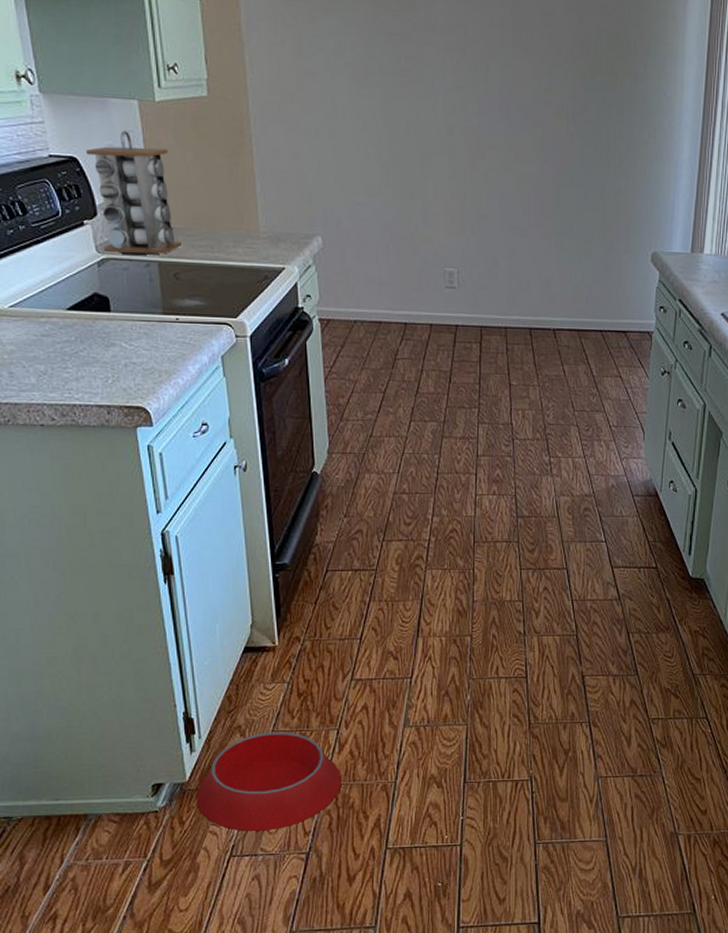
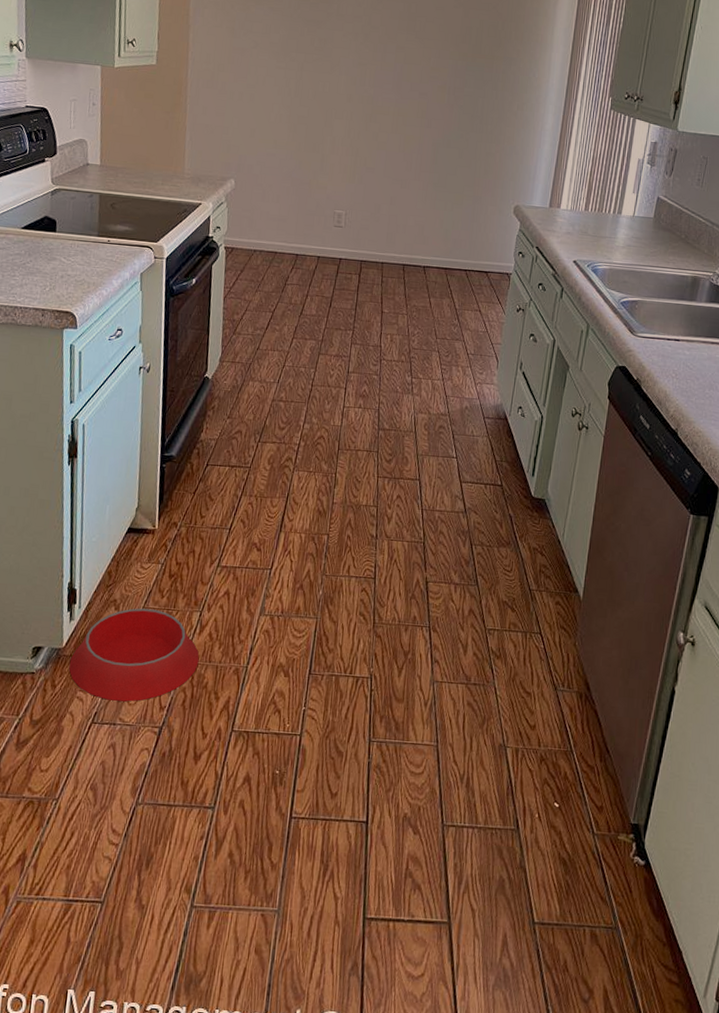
spice rack: present [85,130,181,256] -> none [54,89,120,188]

